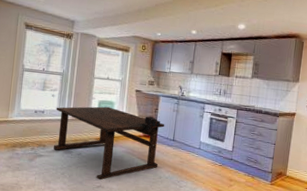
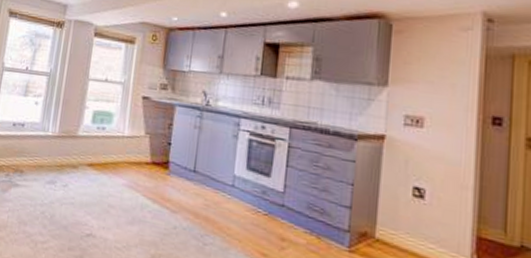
dining table: present [54,106,165,180] -> none [33,118,183,226]

